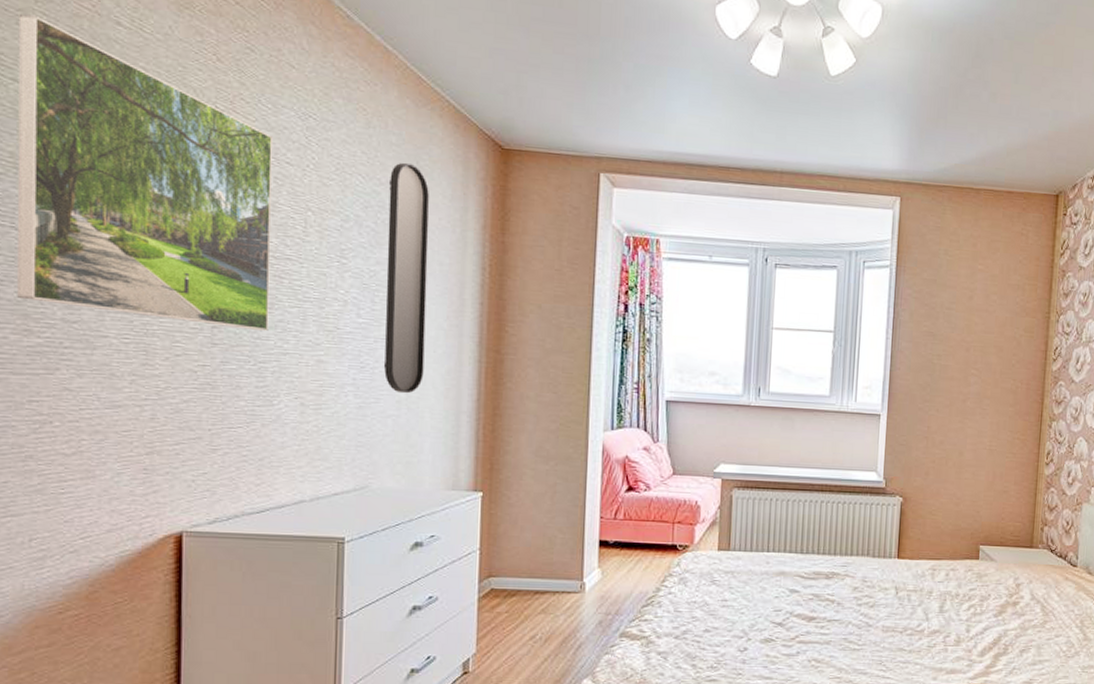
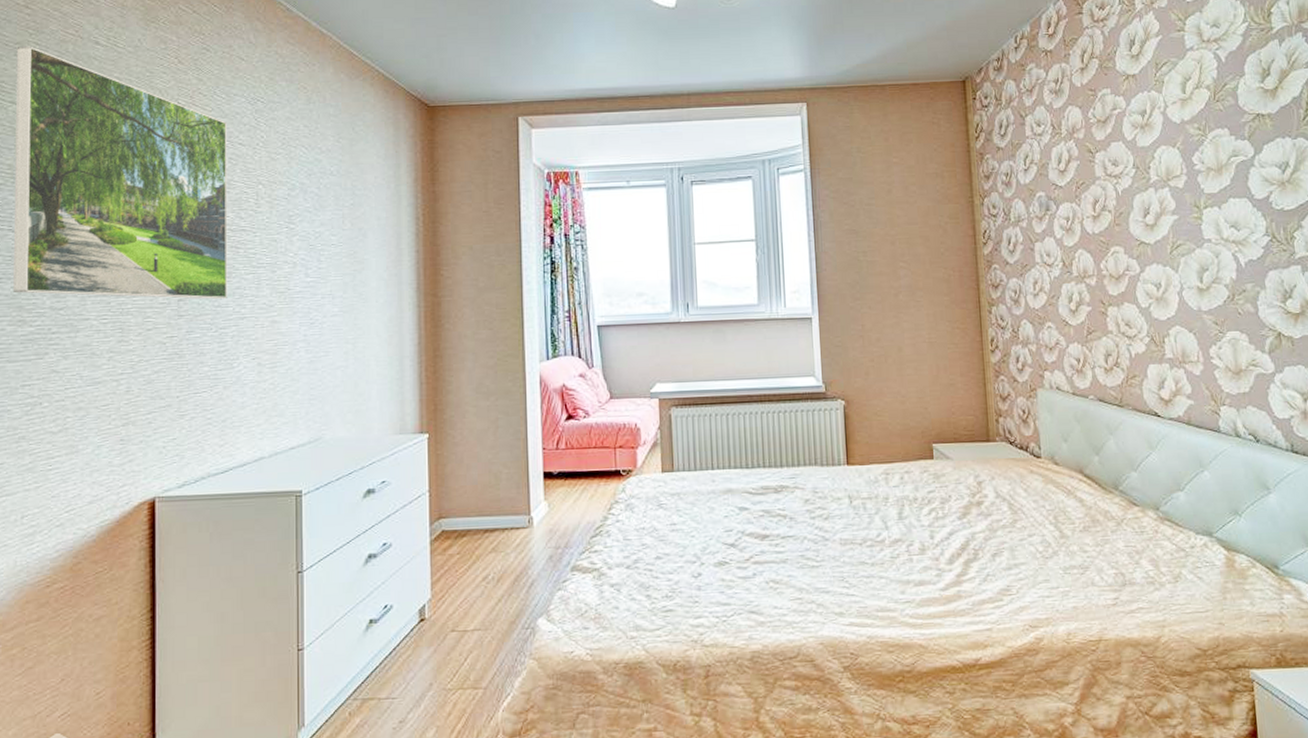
home mirror: present [383,163,430,394] -> none [329,131,368,345]

